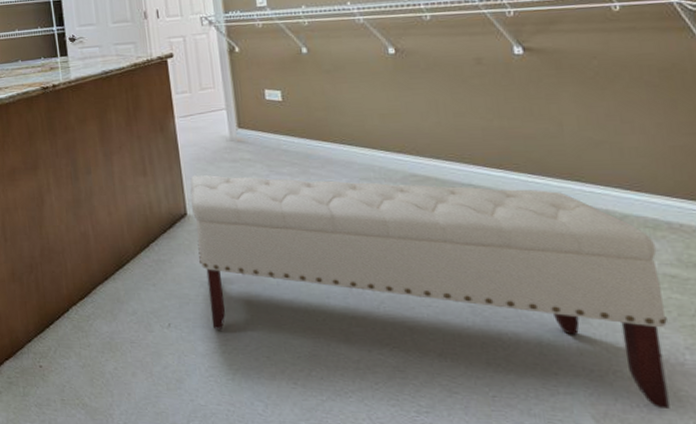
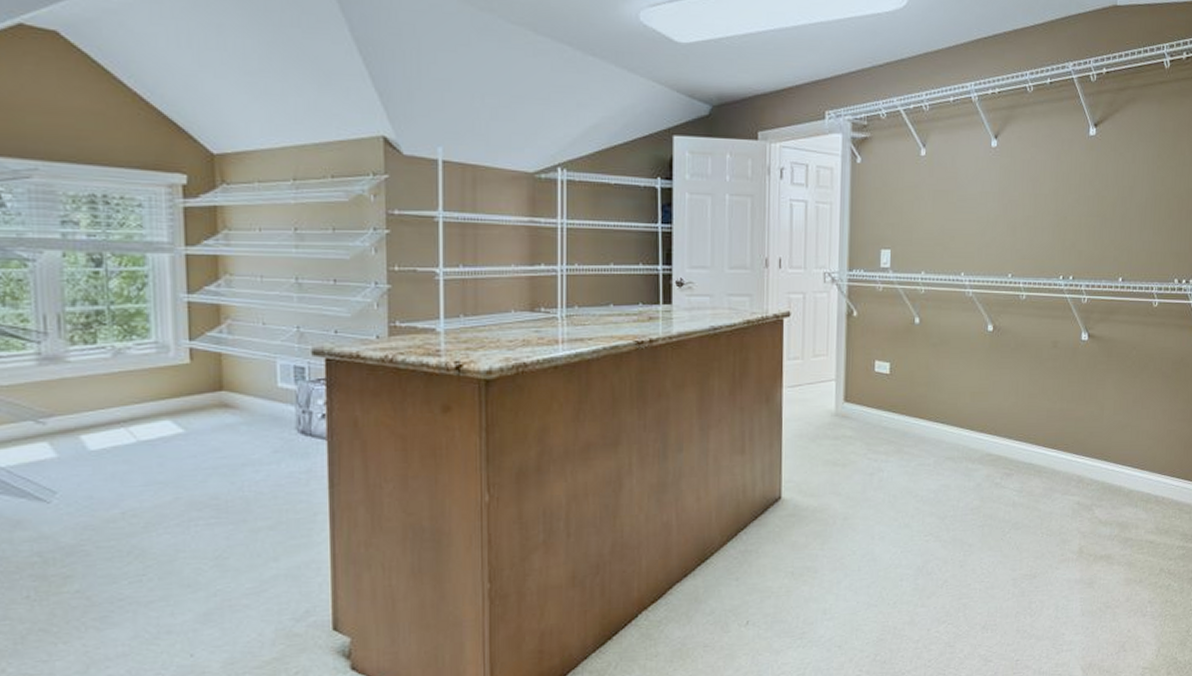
bench: present [190,175,670,410] -> none [787,454,1146,655]

